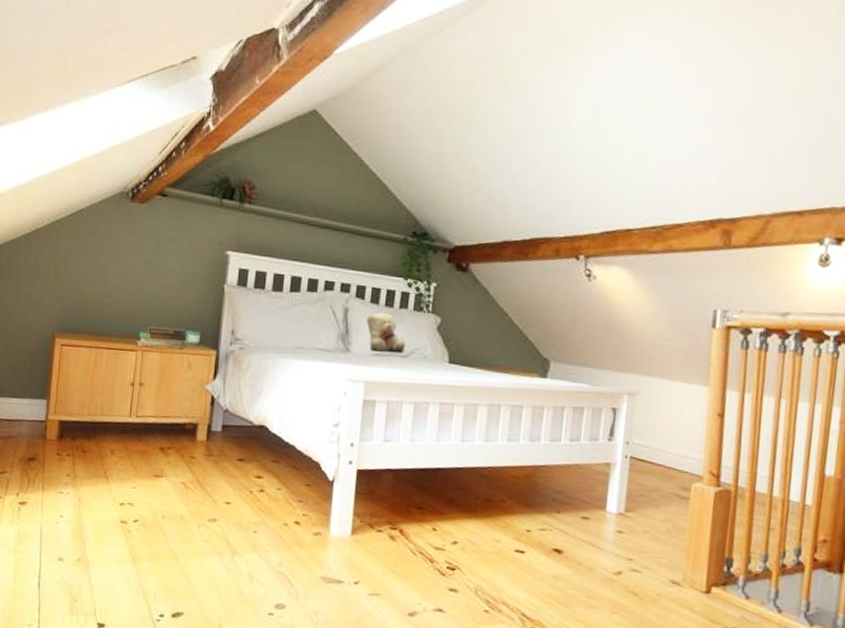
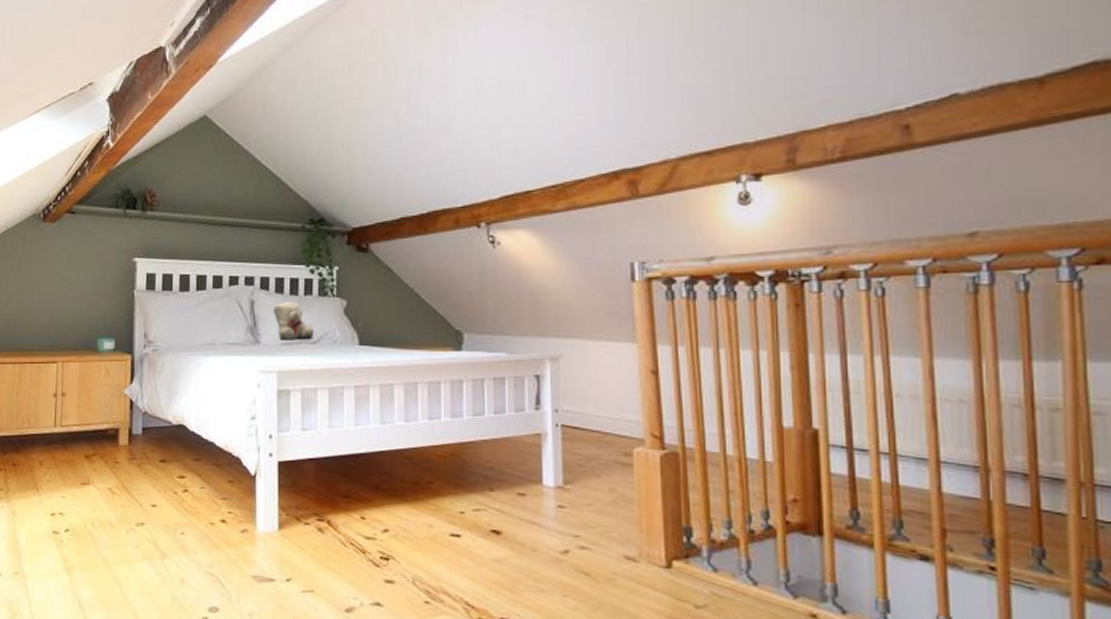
books: present [135,326,186,351] -> none [55,337,102,360]

